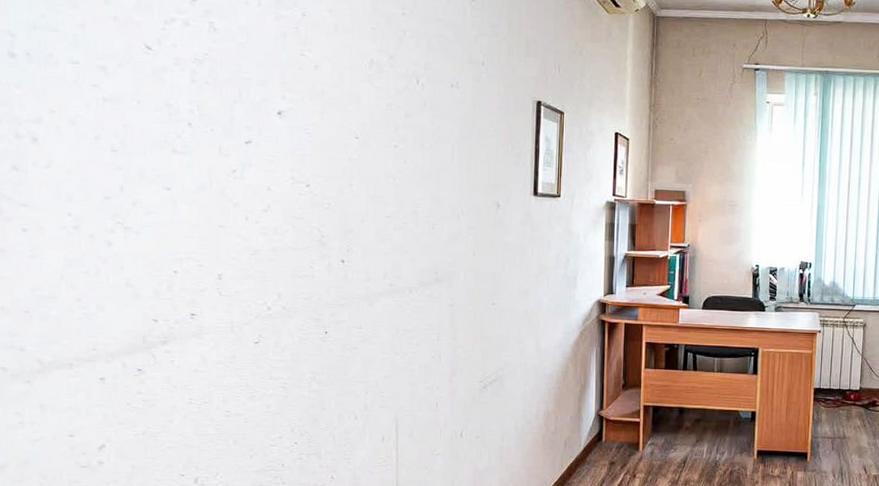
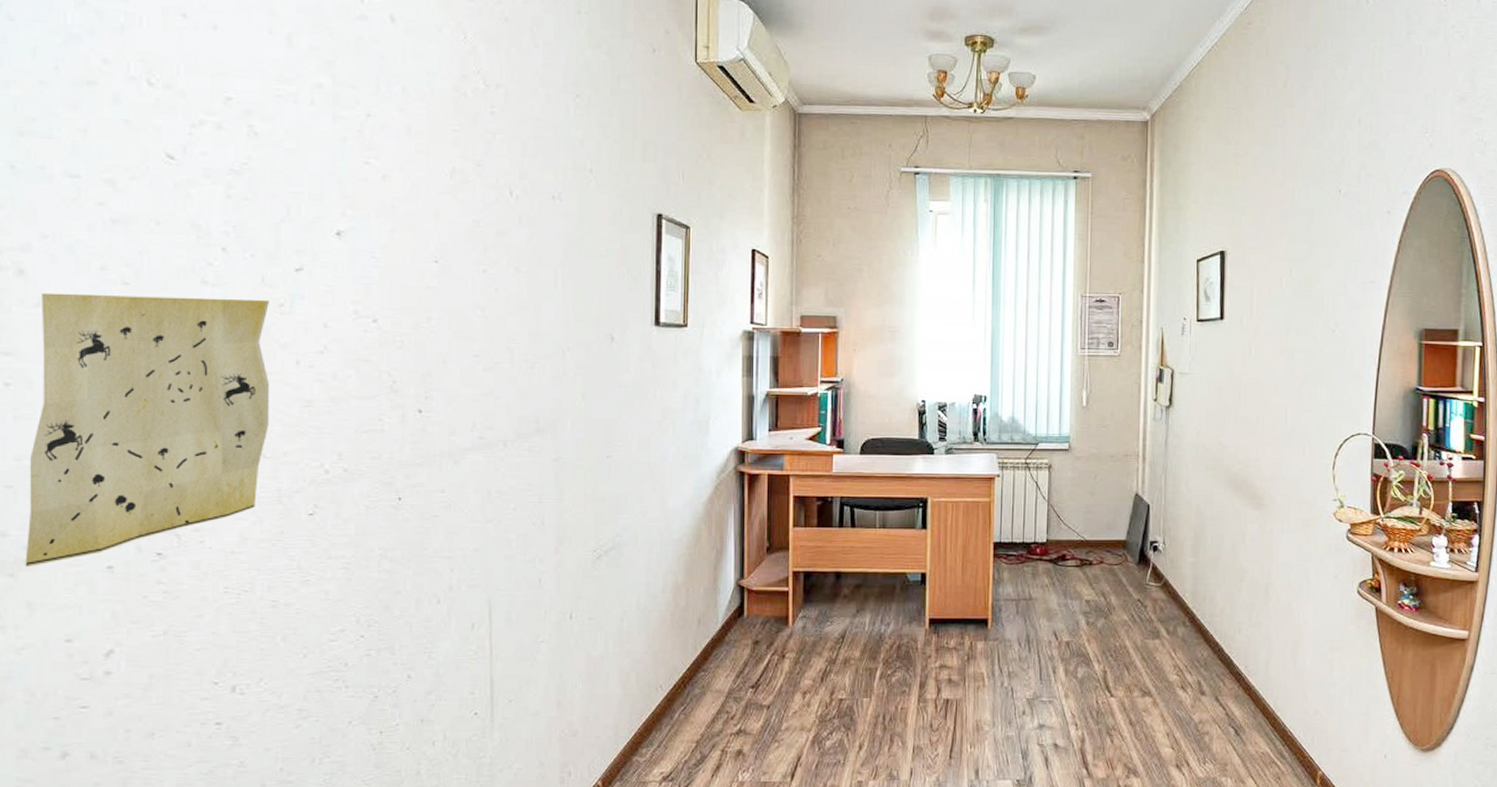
map: none [38,157,226,377] -> present [25,293,270,568]

